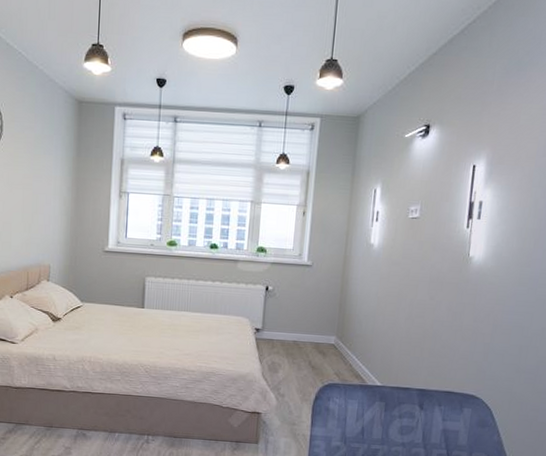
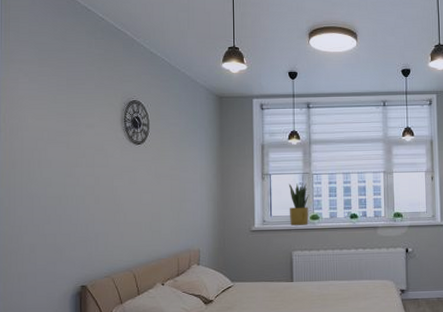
planter: none [145,204,169,251] -> present [288,183,310,226]

